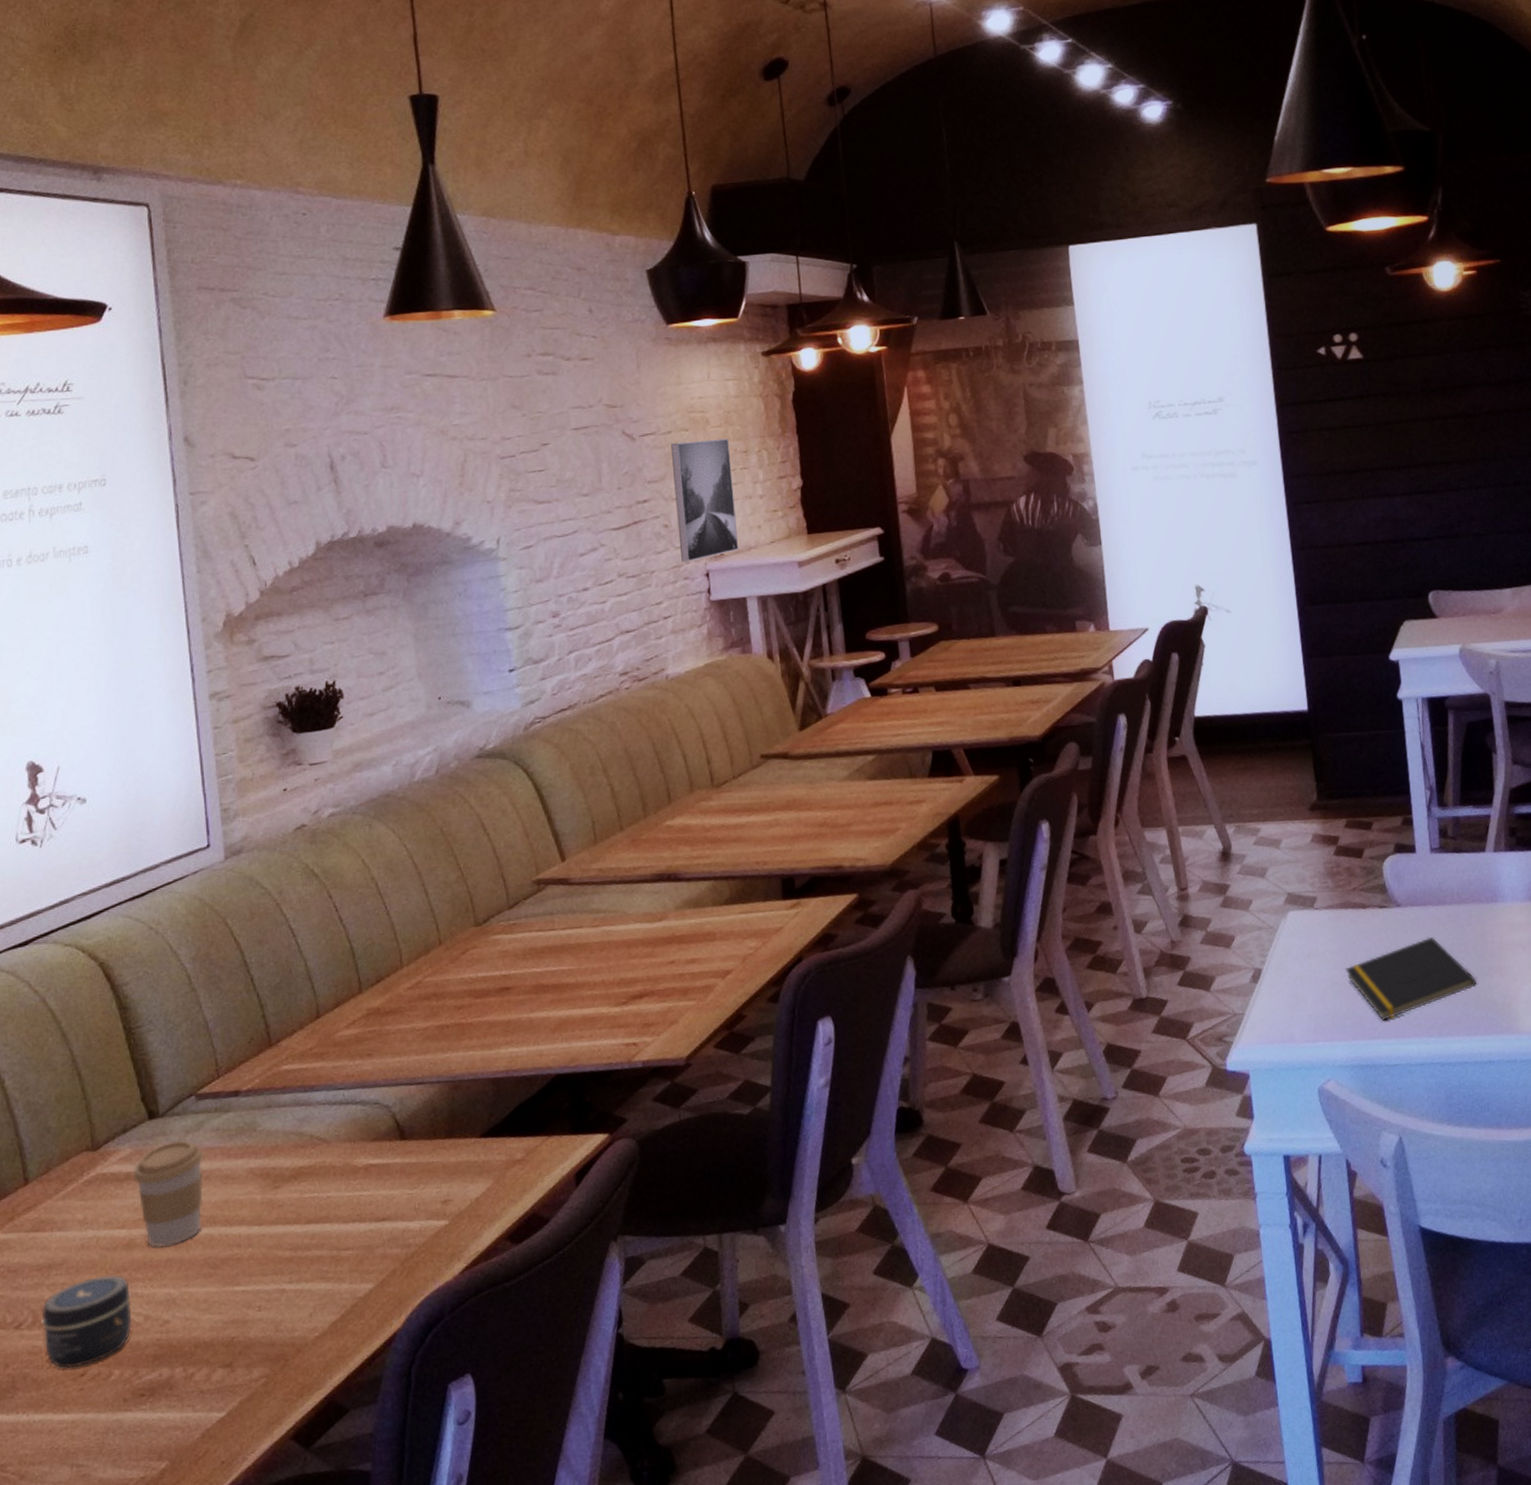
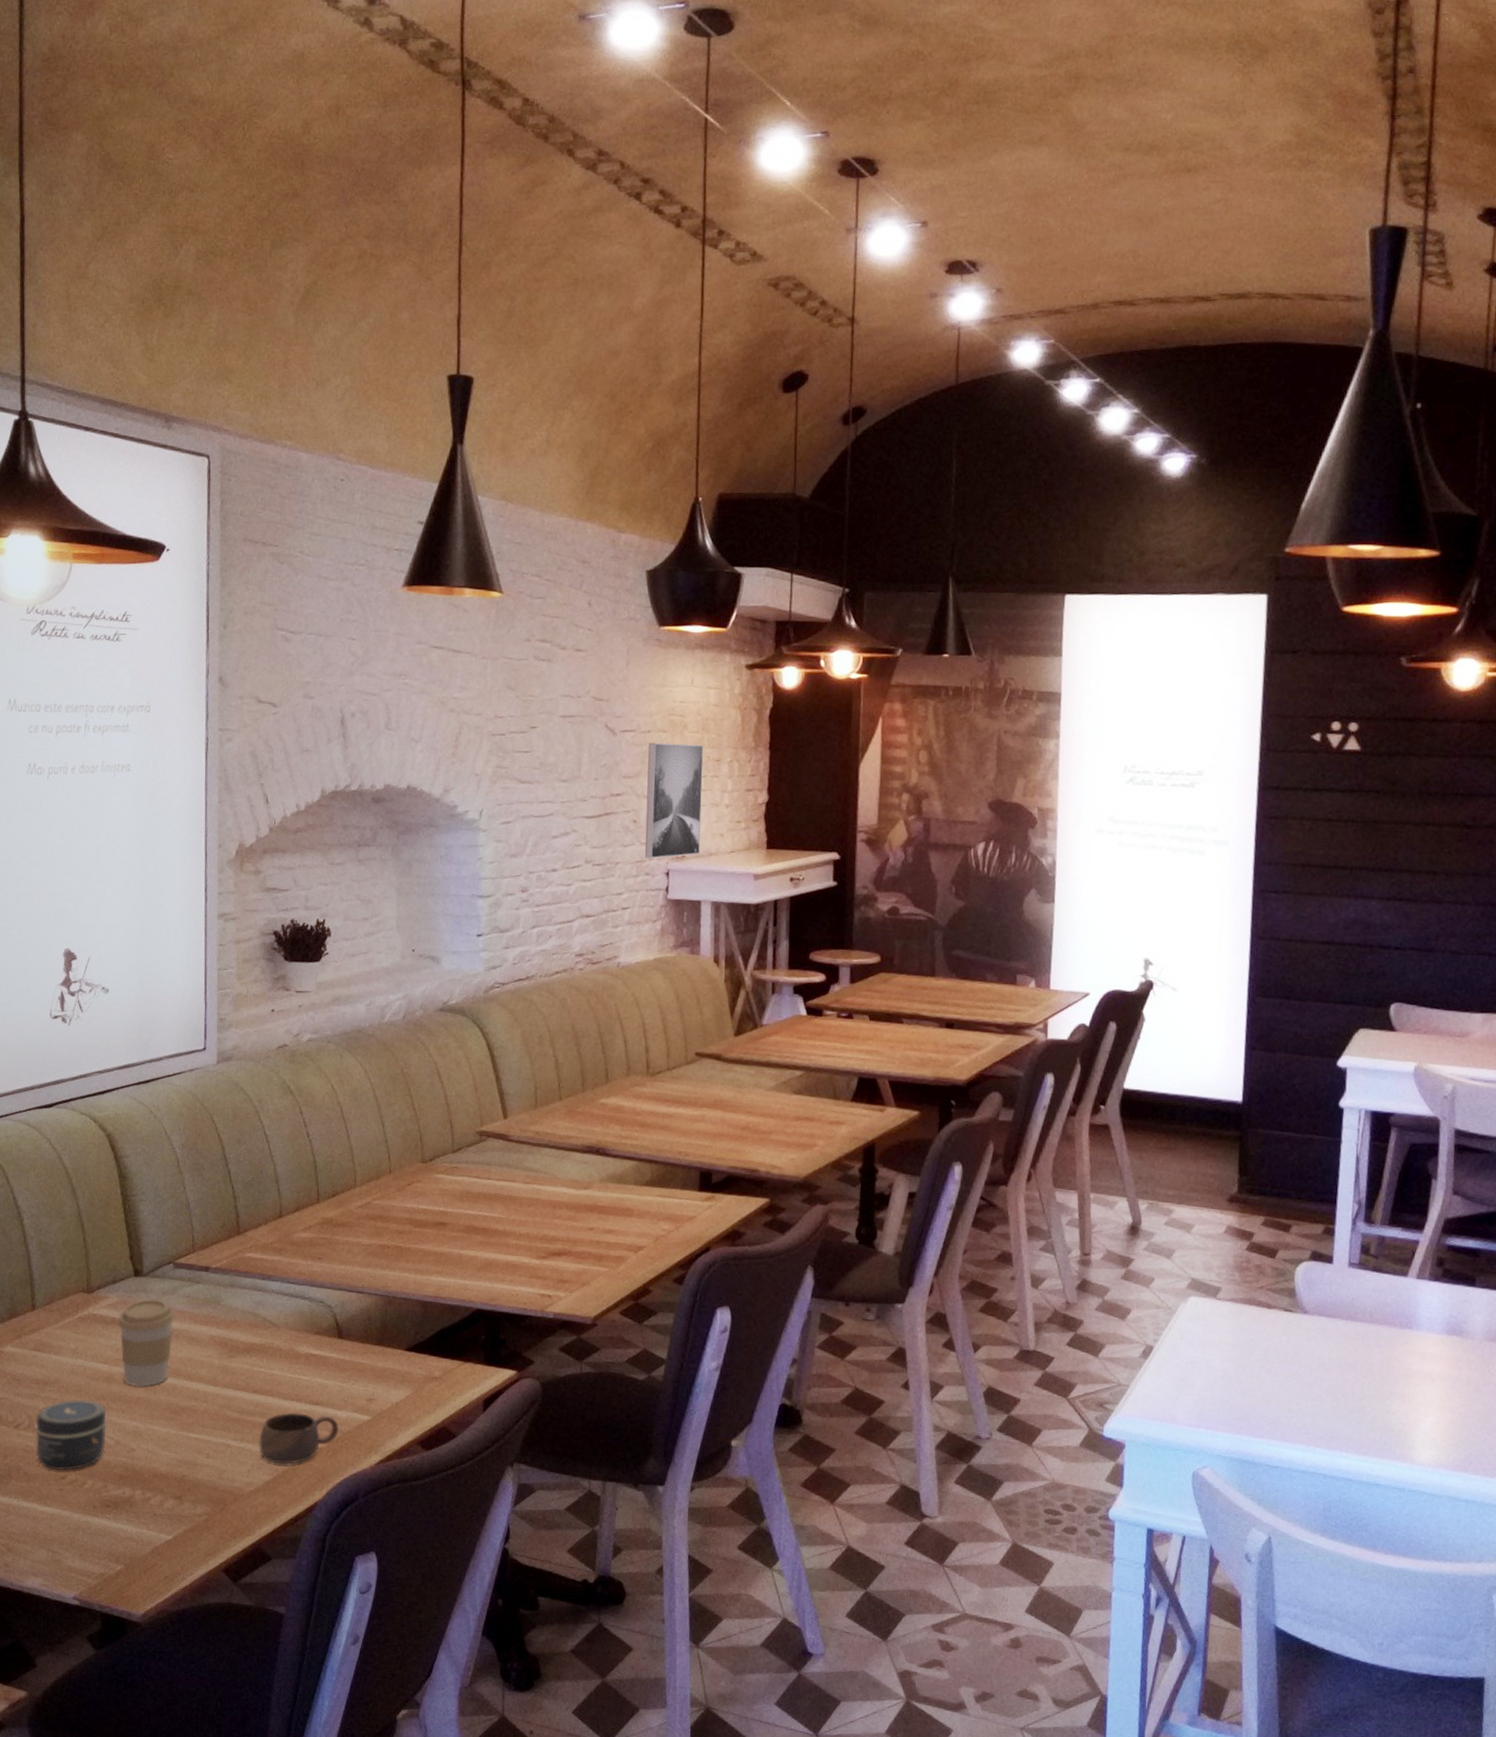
cup: none [319,1230,414,1299] -> present [259,1412,340,1465]
notepad: present [1345,936,1477,1021] -> none [1239,1349,1376,1422]

